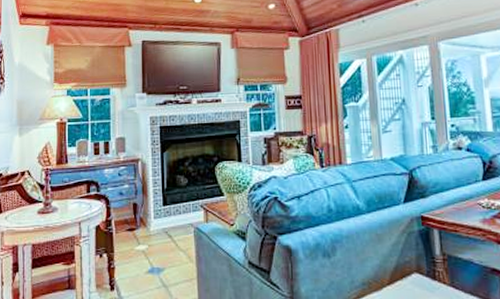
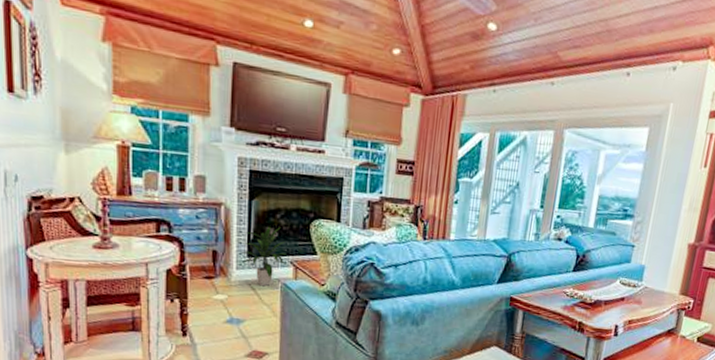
indoor plant: none [156,174,197,233] -> present [240,226,287,287]

